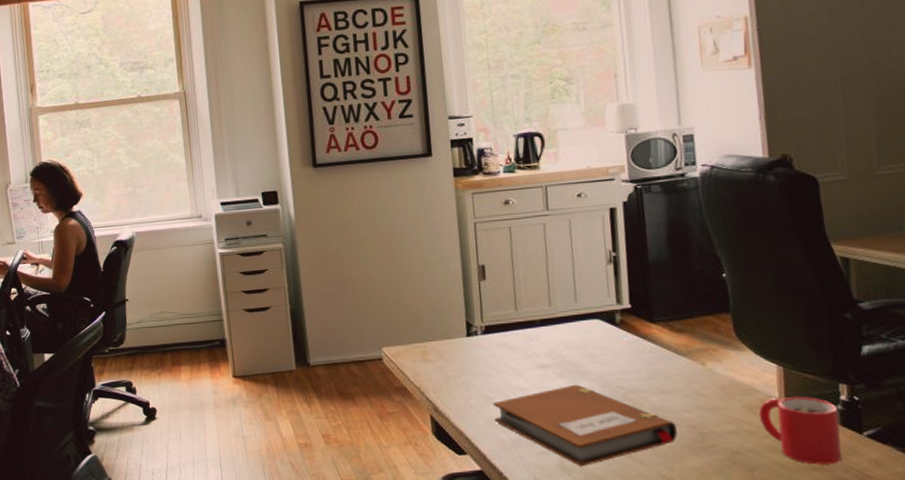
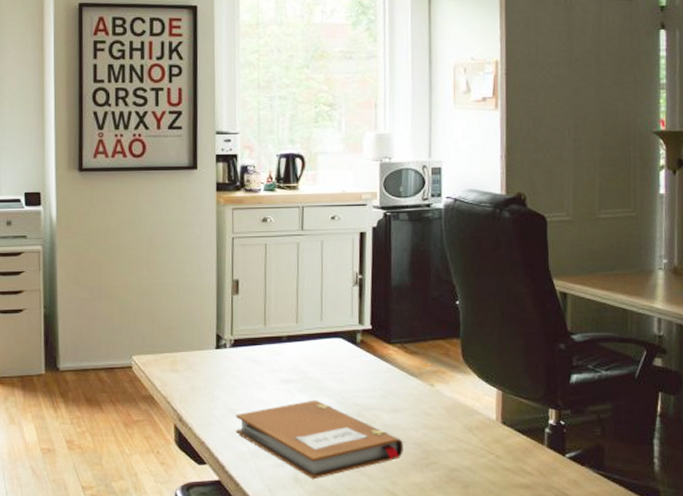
mug: present [758,396,843,465] -> none [477,419,547,483]

